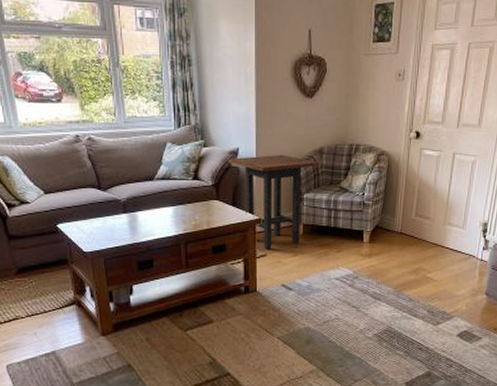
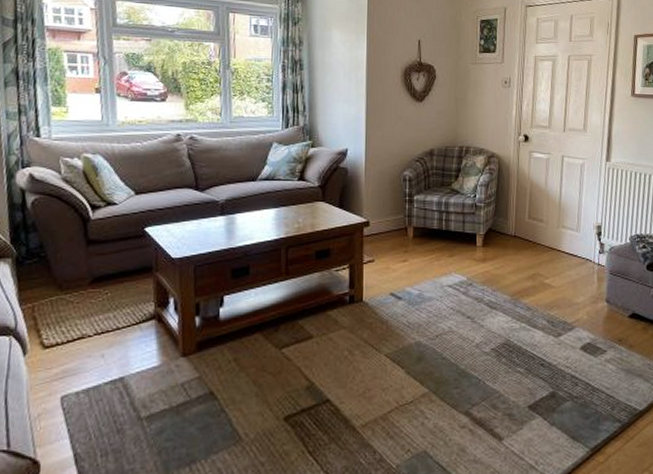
side table: present [227,154,320,249] -> none [335,155,430,254]

